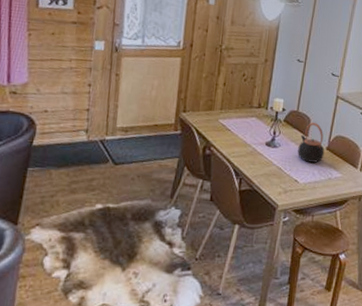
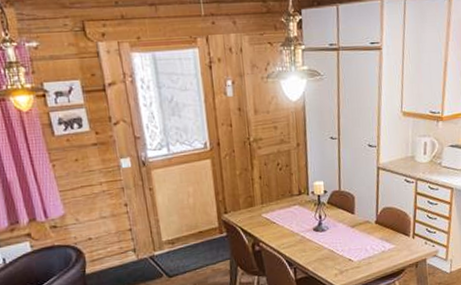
teapot: present [298,122,325,163] -> none [346,198,374,240]

